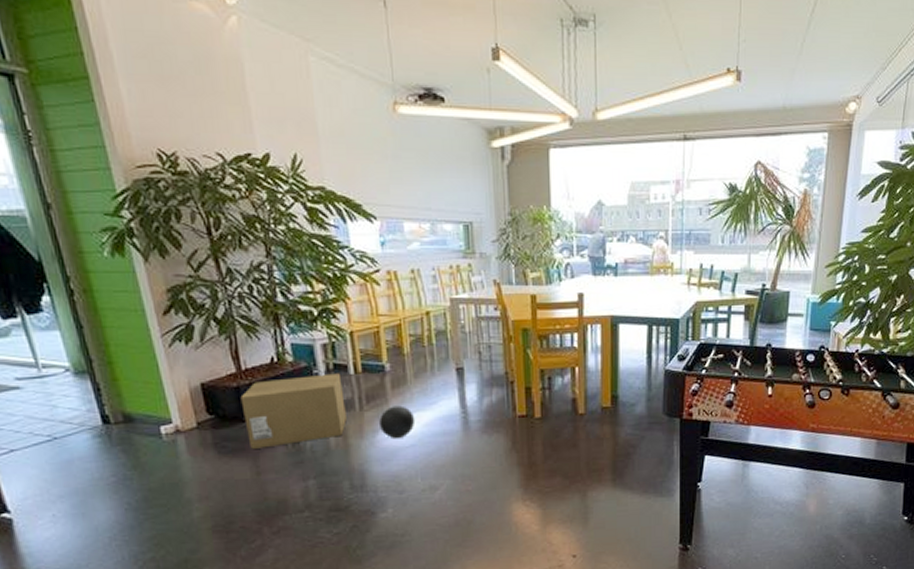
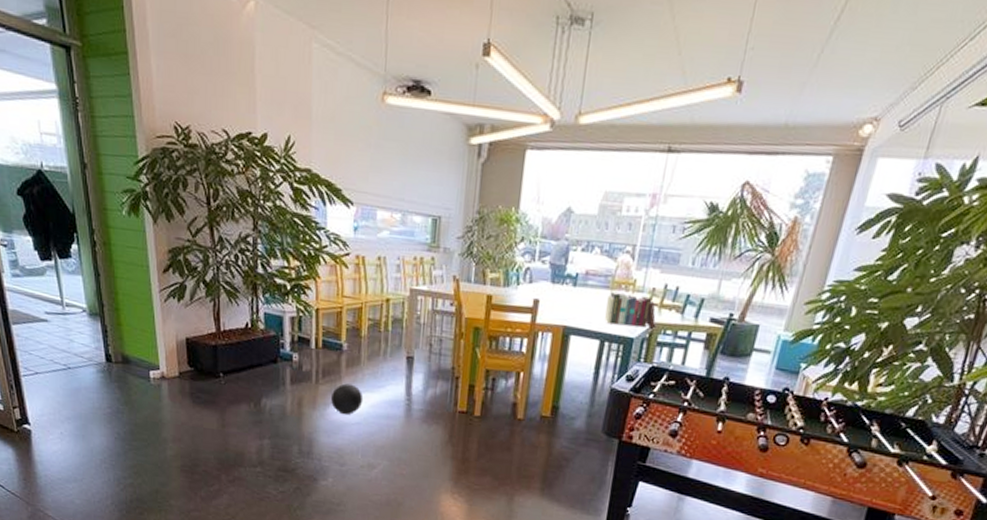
box: present [240,373,347,450] -> none [216,343,304,405]
books: none [649,276,697,308] -> present [605,291,656,328]

